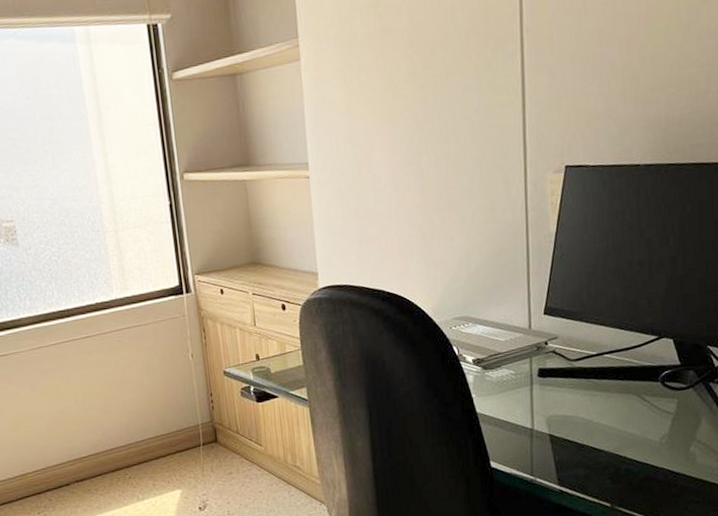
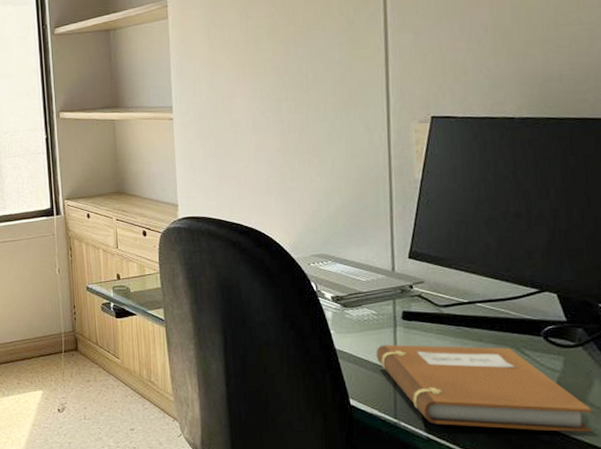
notebook: none [514,395,699,477] -> present [376,345,592,432]

